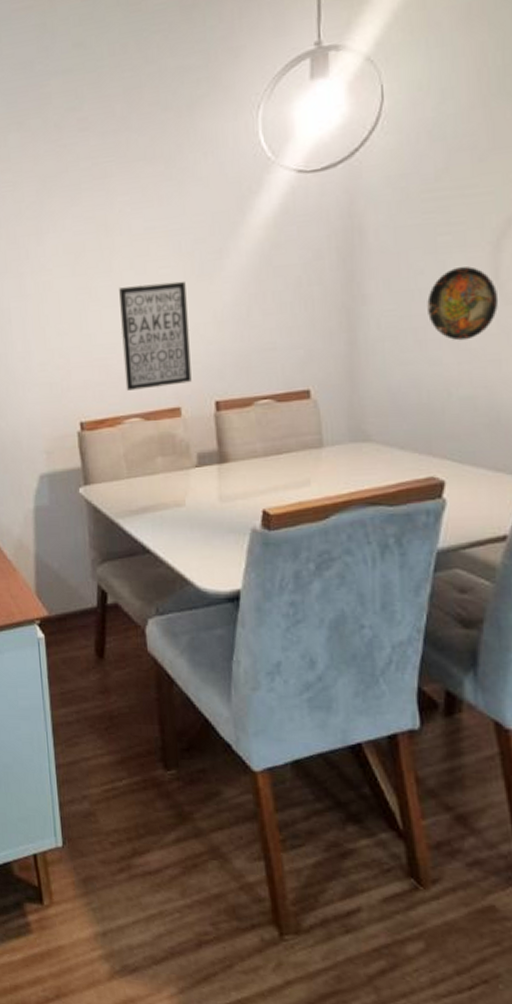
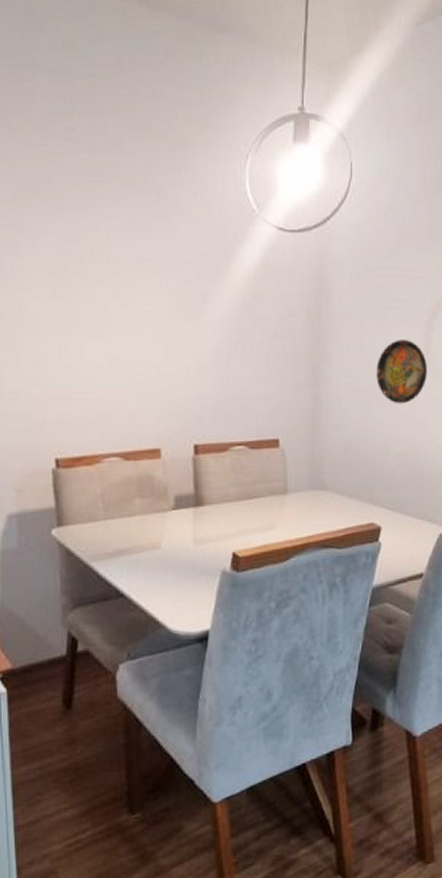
wall art: present [119,281,192,391] -> none [103,319,172,428]

